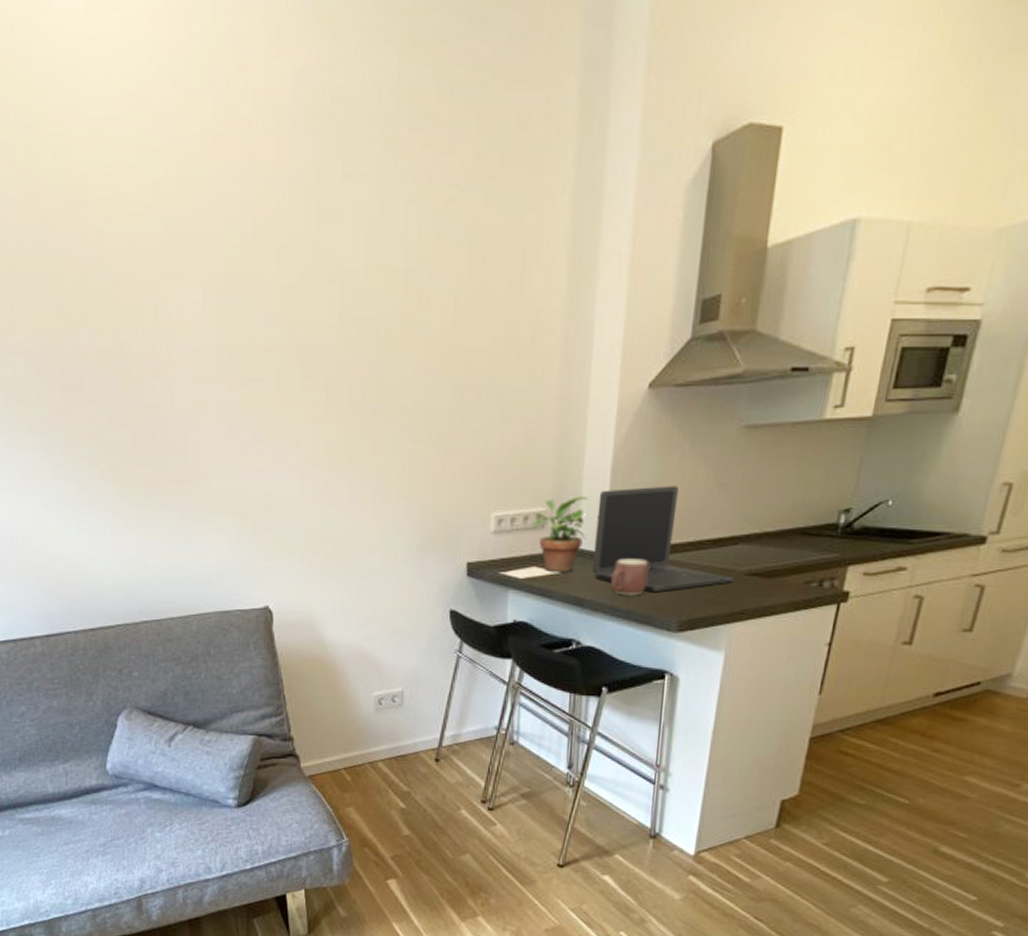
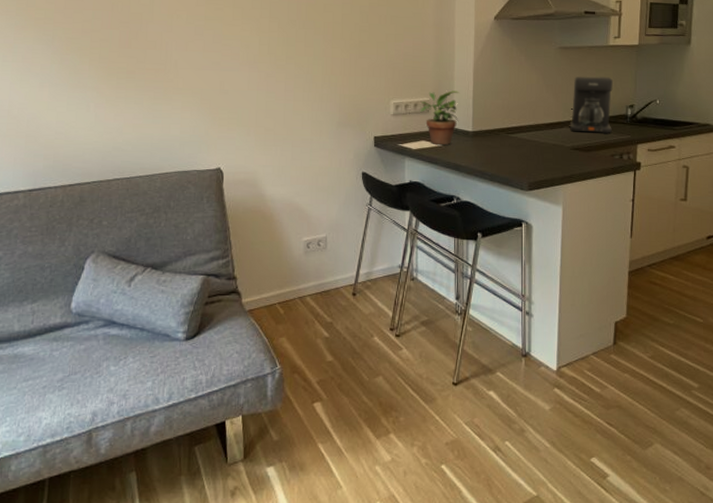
laptop: present [592,485,734,593] -> none [464,85,563,162]
mug: present [611,558,649,596] -> none [479,136,504,163]
coffee maker: none [748,468,823,551] -> present [570,76,613,133]

